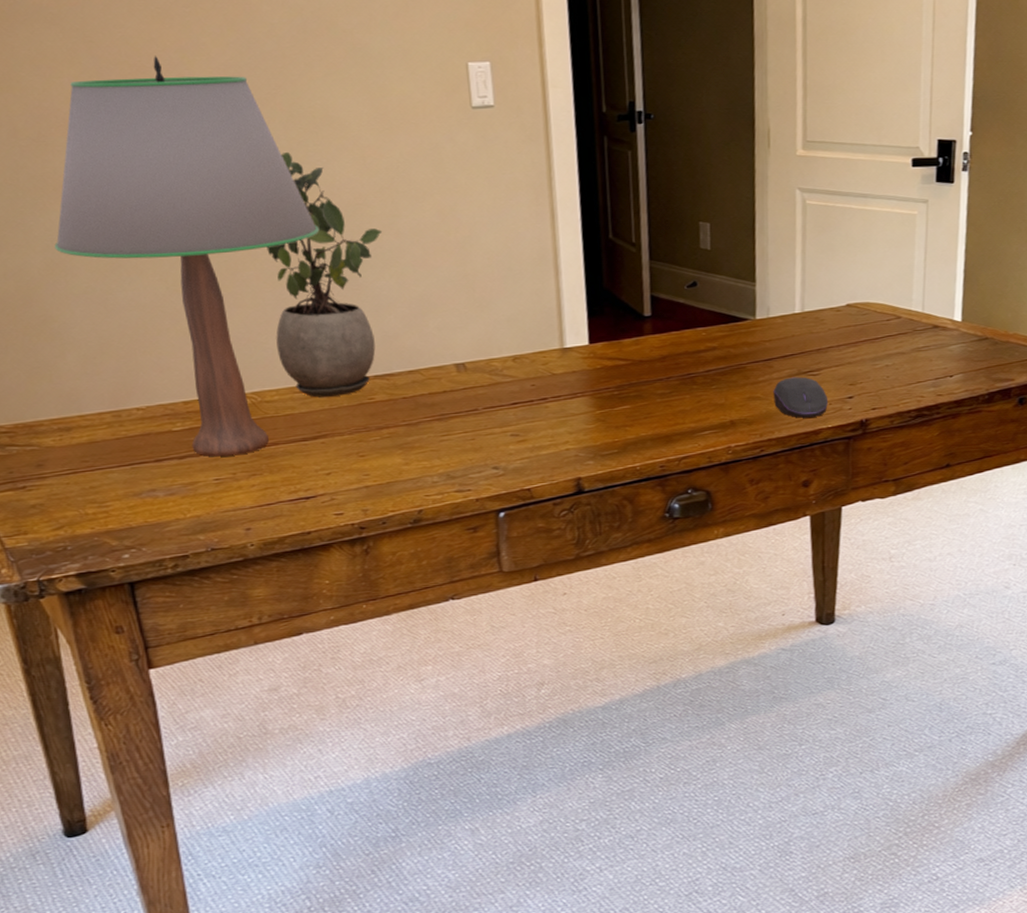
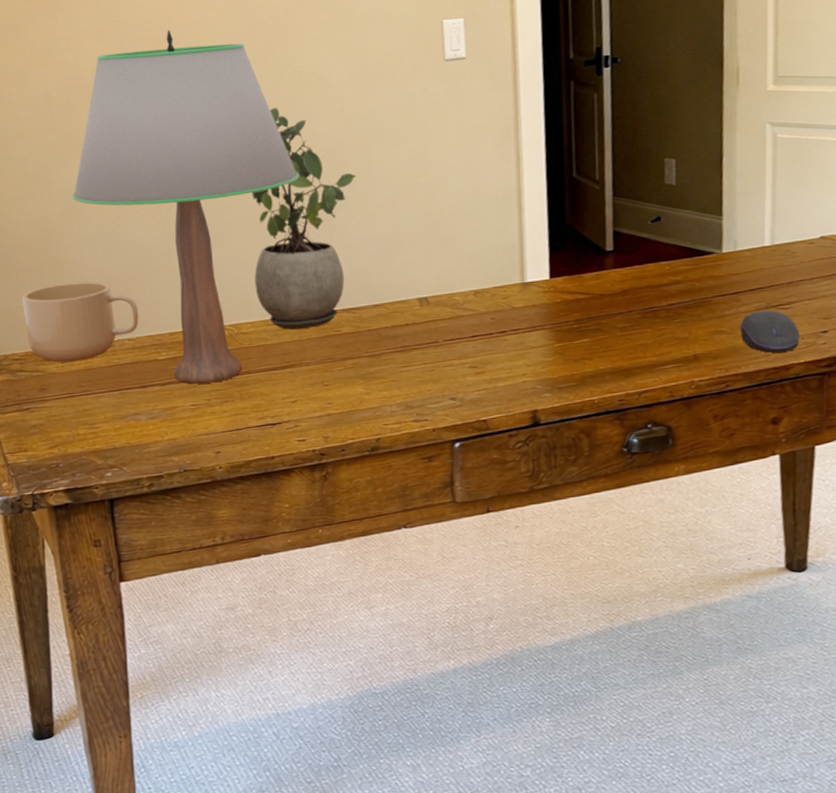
cup: none [3,344,147,435] -> present [22,281,139,363]

